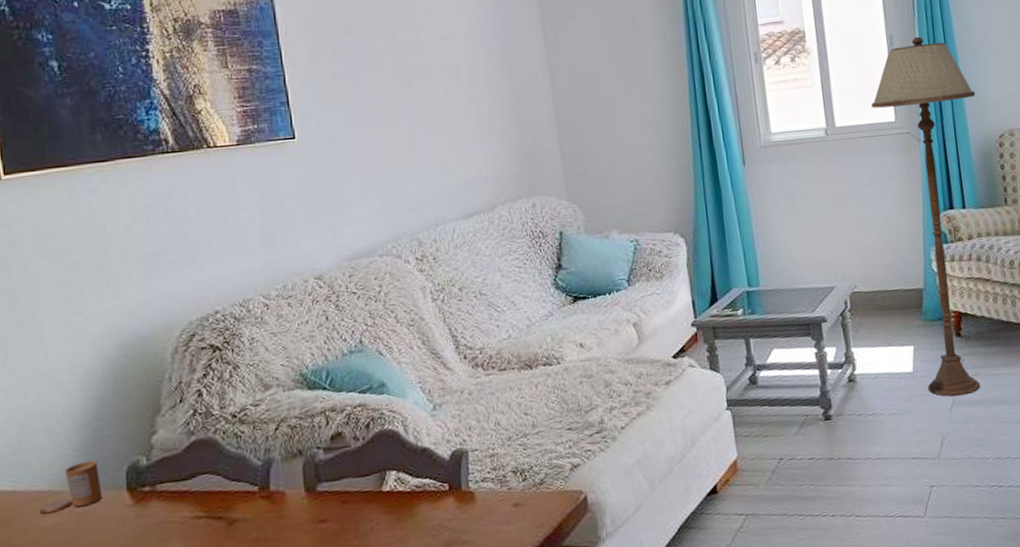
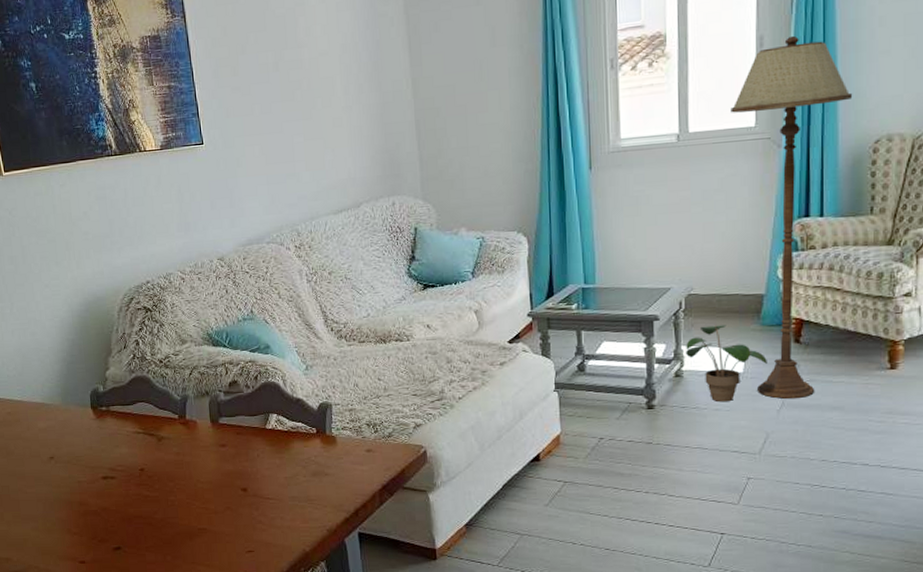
candle: present [39,460,103,515] -> none [37,385,76,419]
potted plant: none [855,322,934,406] -> present [686,324,767,402]

